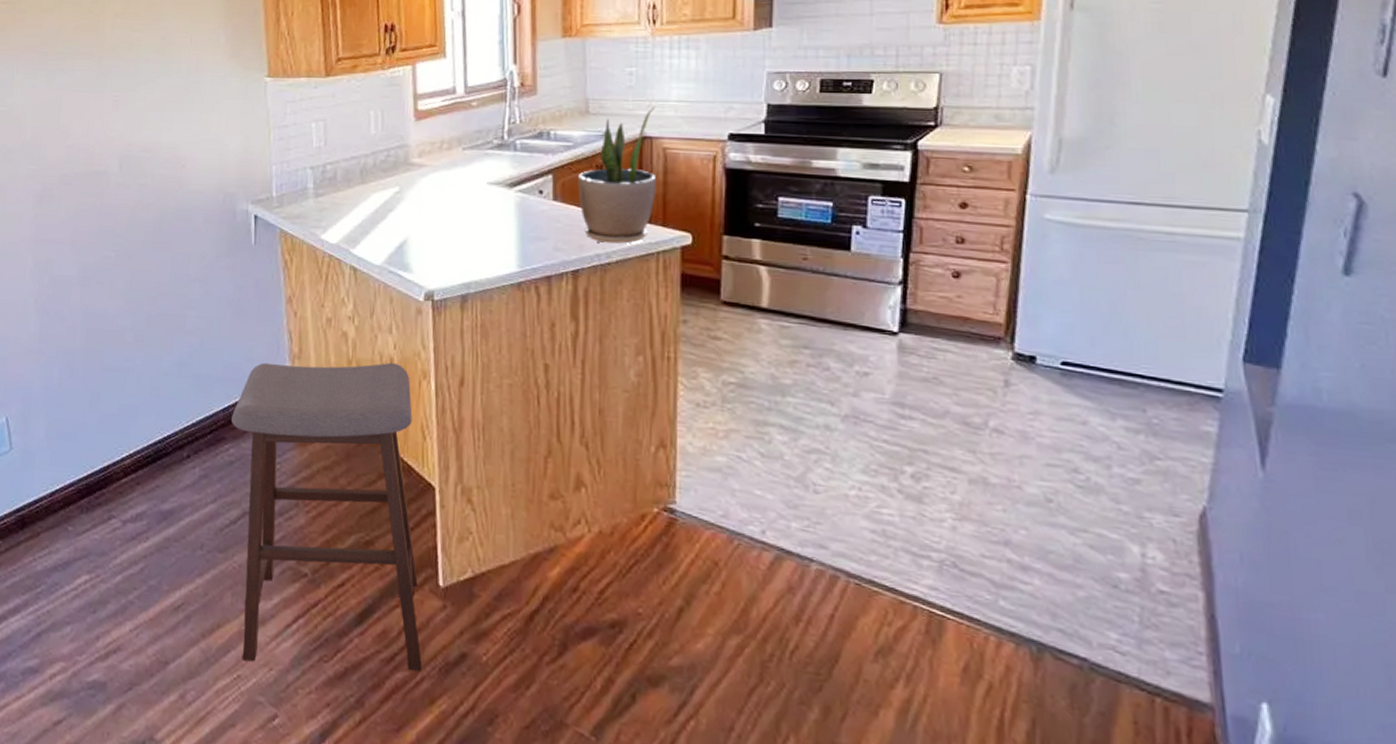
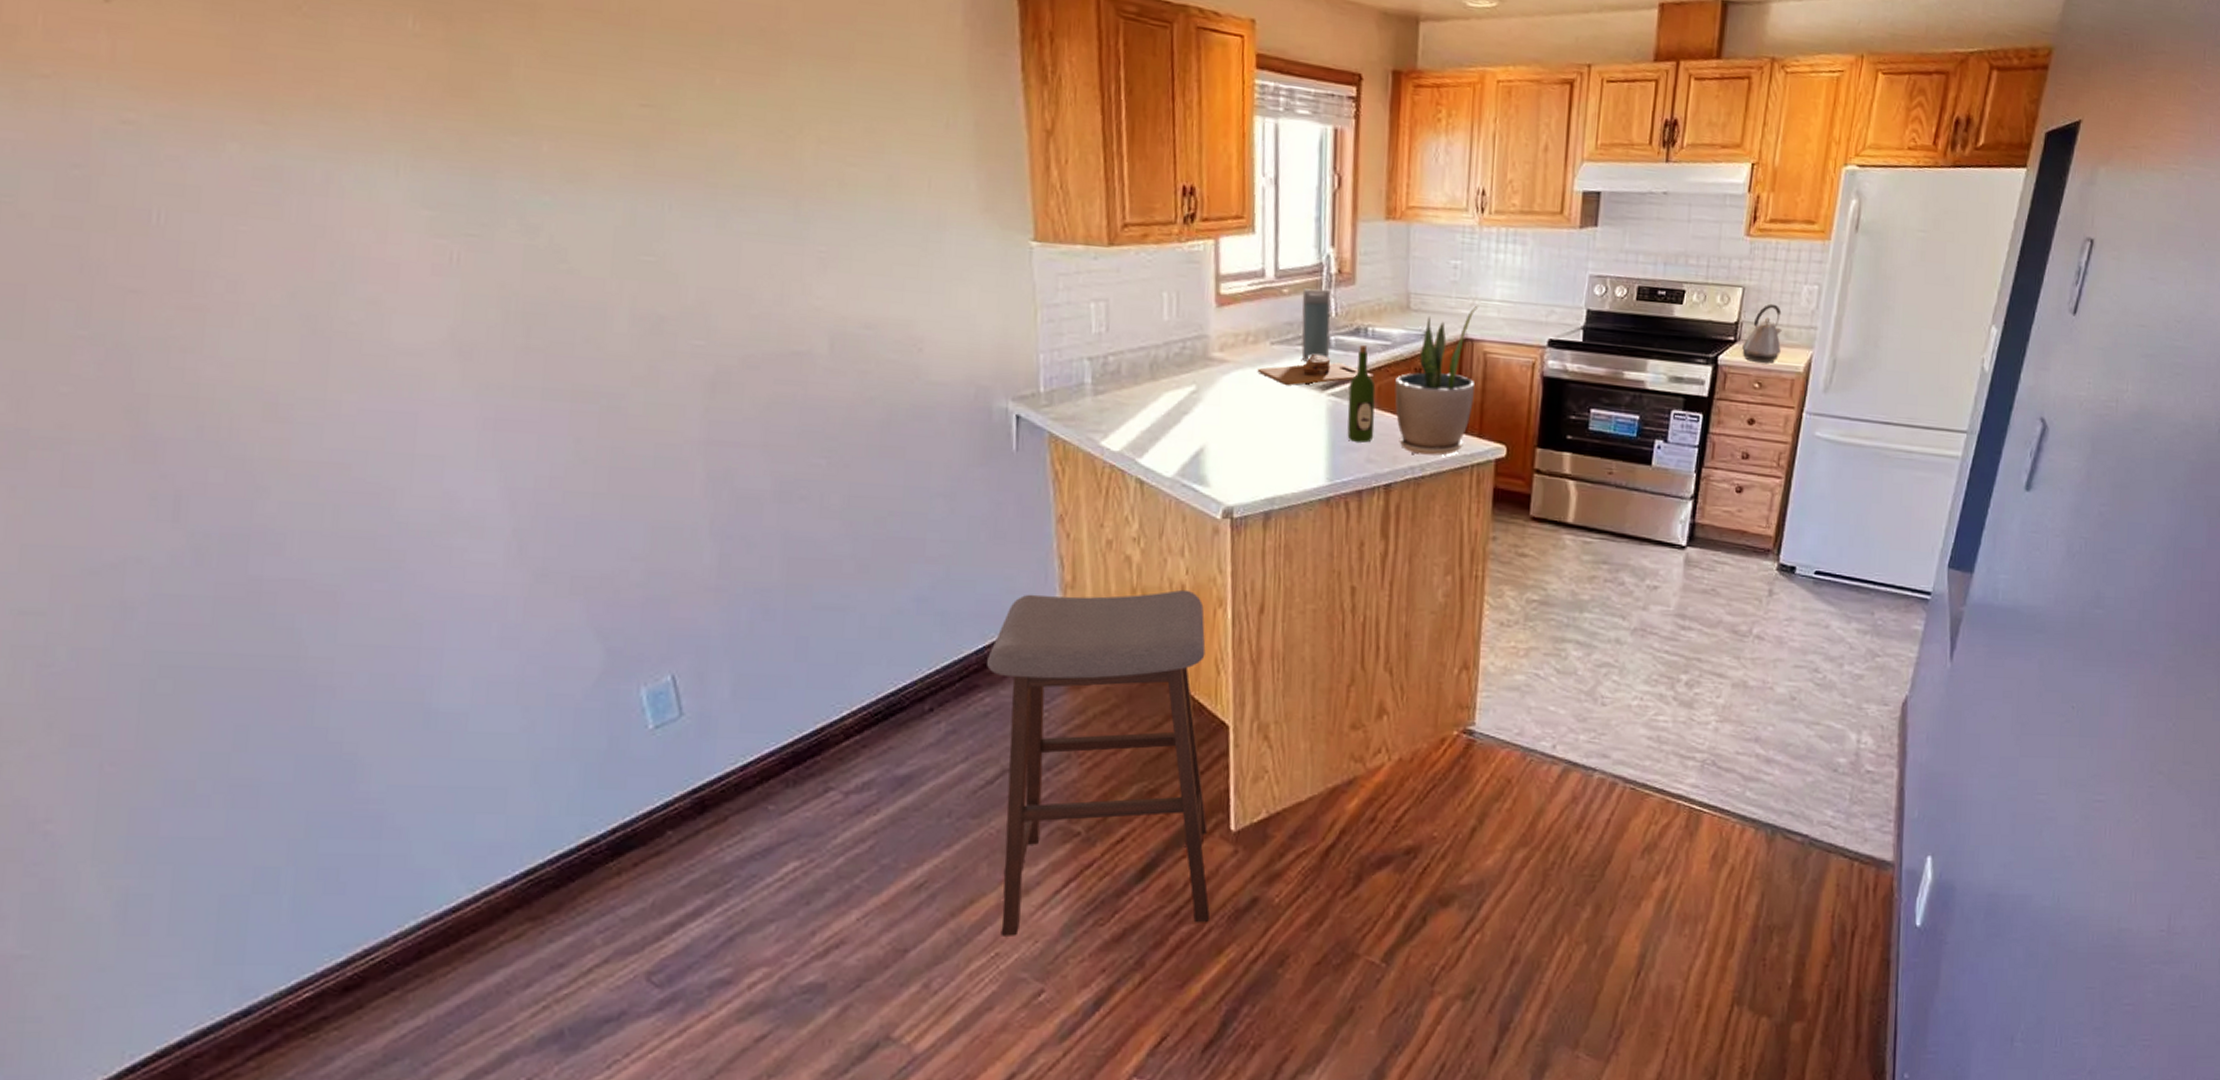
cutting board: none [451,156,559,184] -> present [1257,353,1375,385]
soap dispenser: none [489,99,516,163] -> present [1301,288,1331,362]
wine bottle: none [534,147,560,233] -> present [1347,345,1376,443]
kettle: none [945,87,992,146] -> present [1742,303,1782,363]

